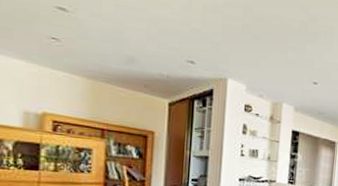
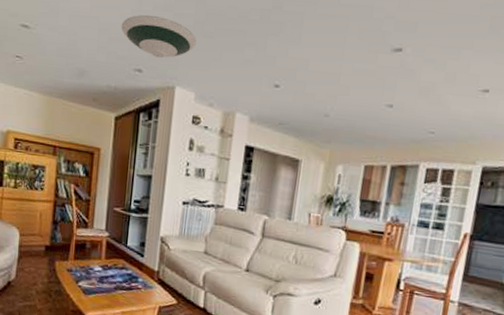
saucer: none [171,12,246,53] -> present [121,15,197,59]

